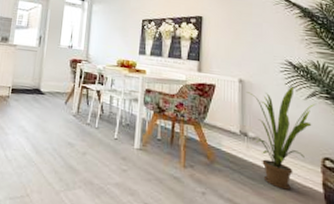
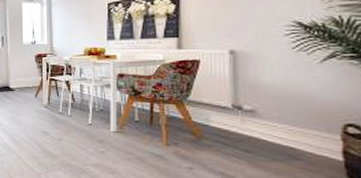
house plant: present [247,86,316,190] -> none [240,50,335,161]

